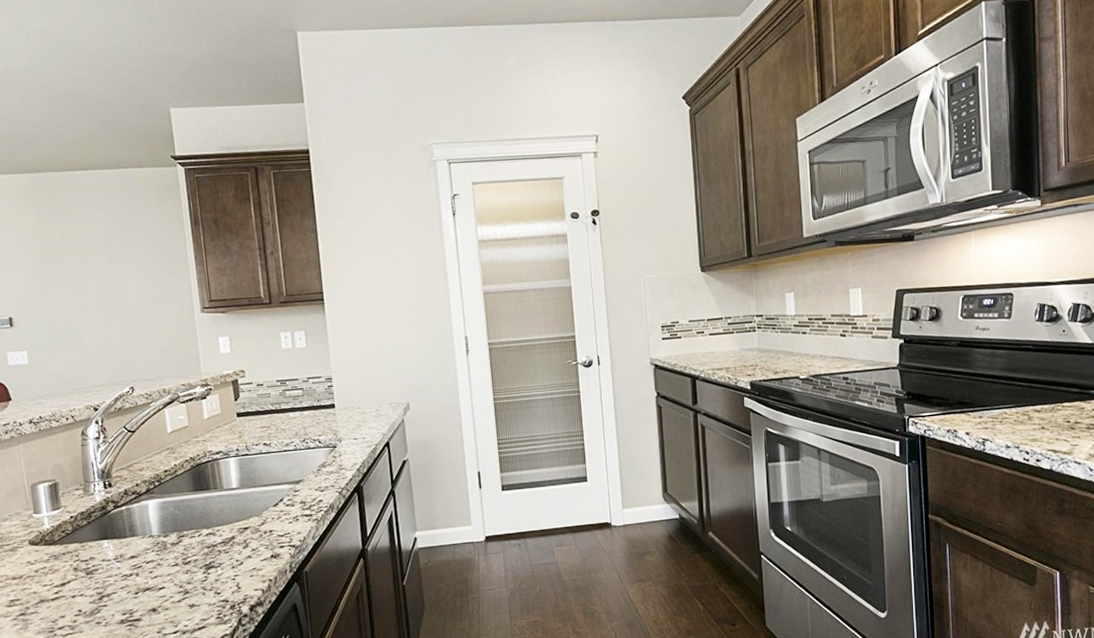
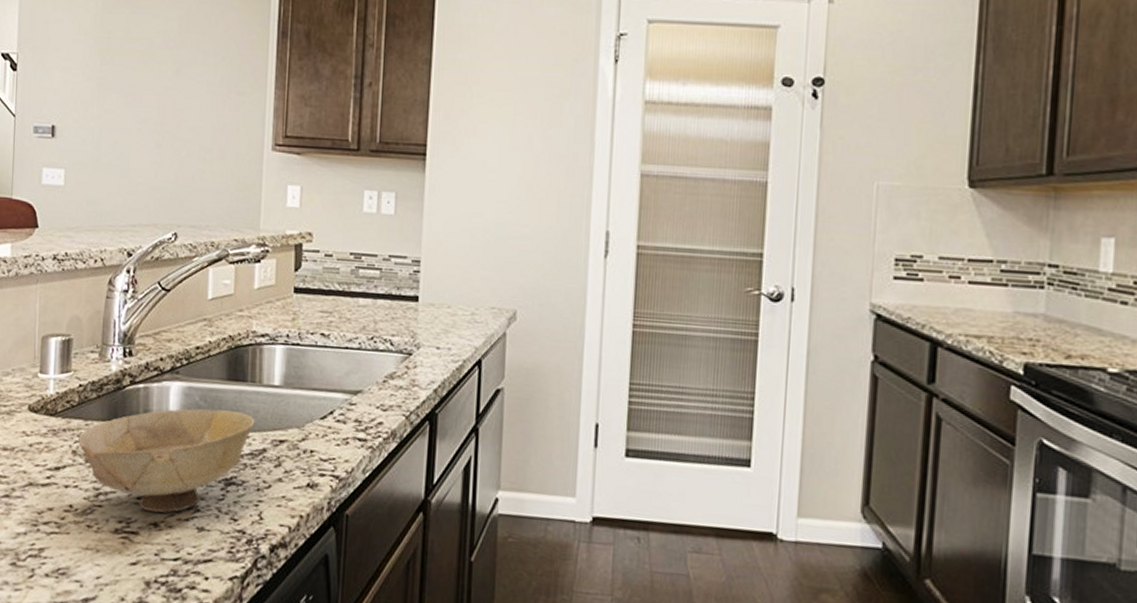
bowl: none [77,513,223,601] -> present [78,408,255,513]

